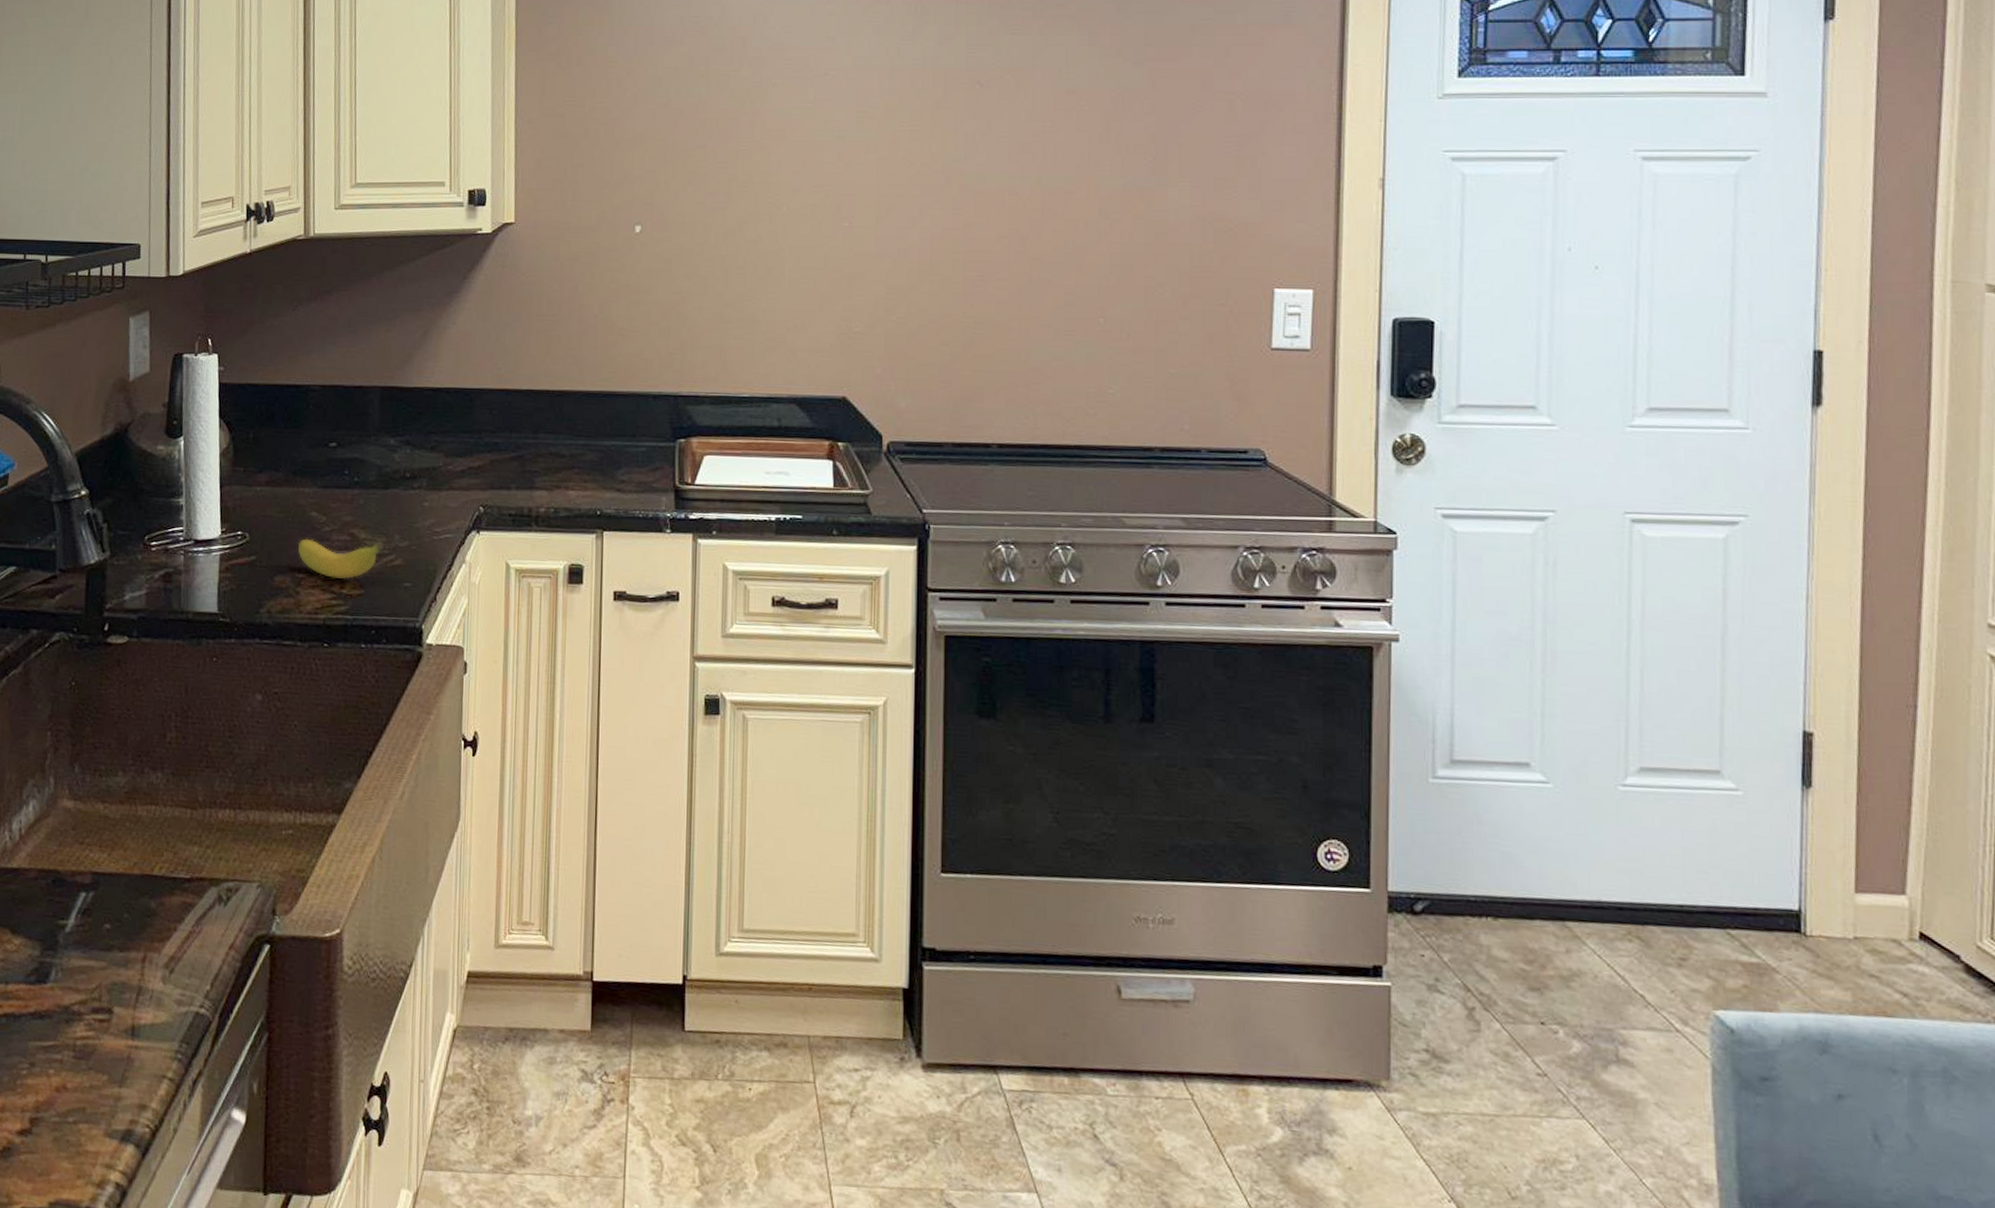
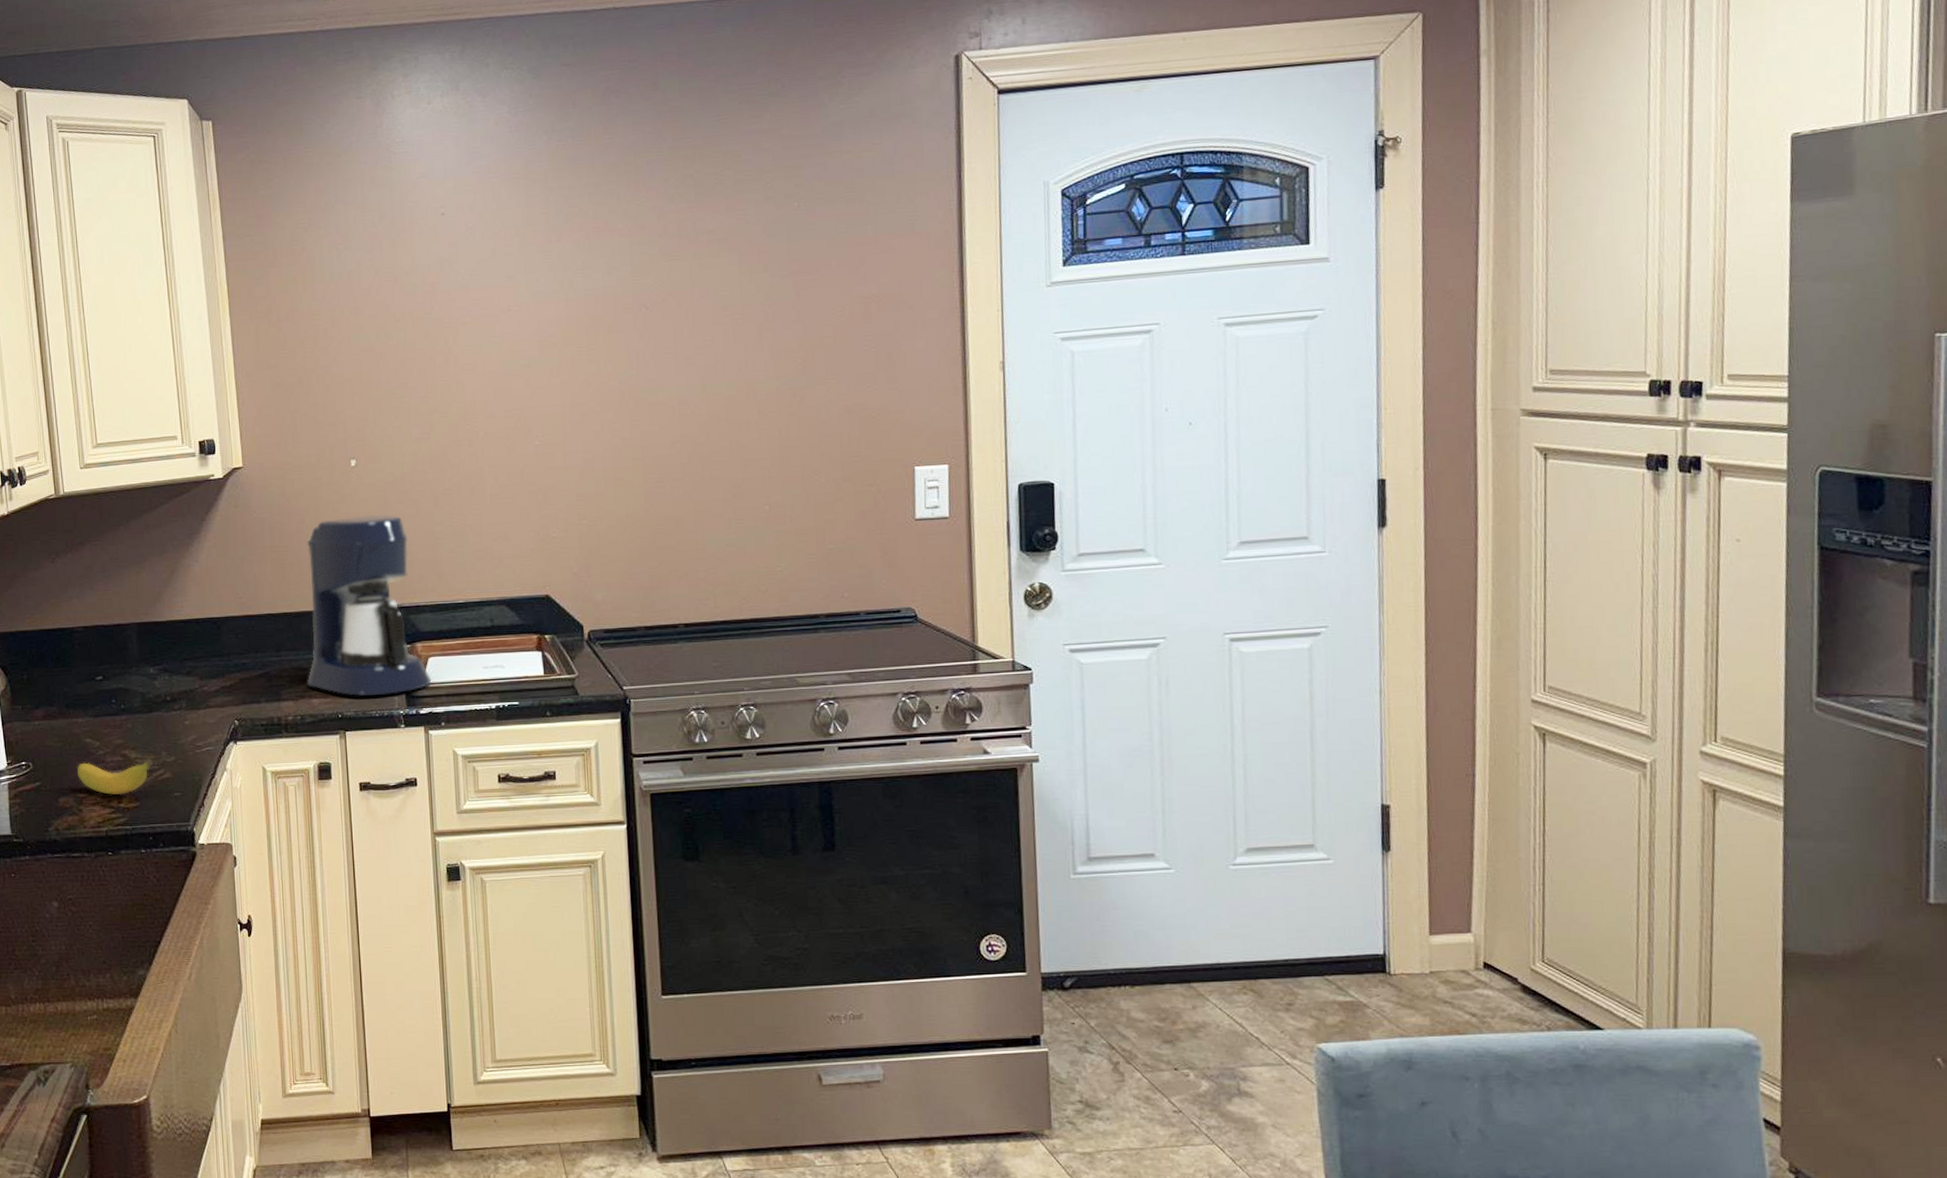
coffee maker: none [565,289,706,495] -> present [307,514,432,697]

